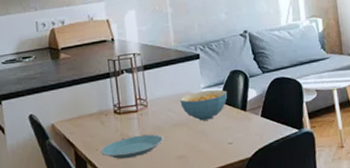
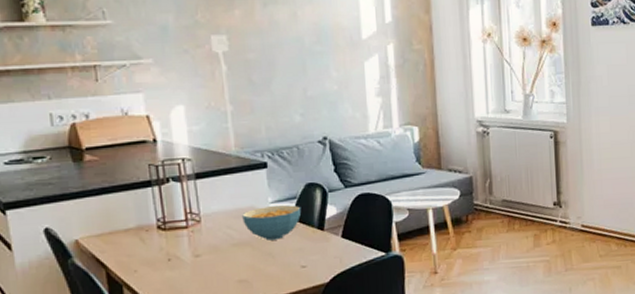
plate: present [101,134,164,159] -> none [141,254,221,283]

